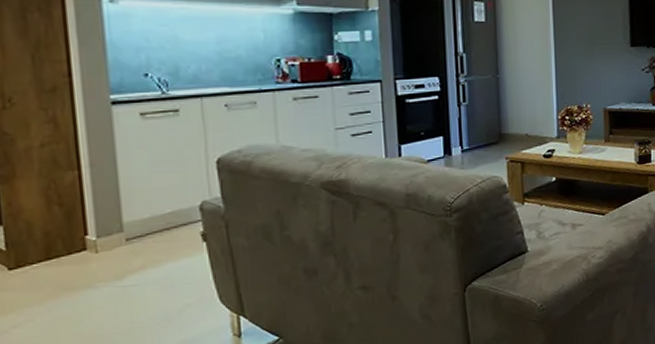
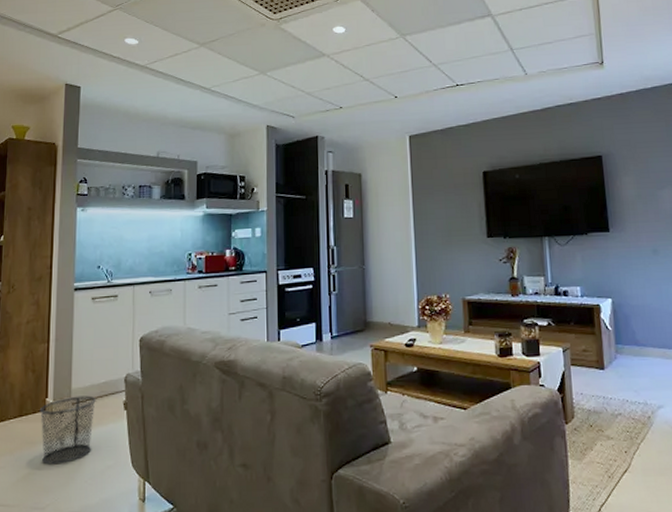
waste bin: none [76,228,161,311] -> present [39,395,96,465]

